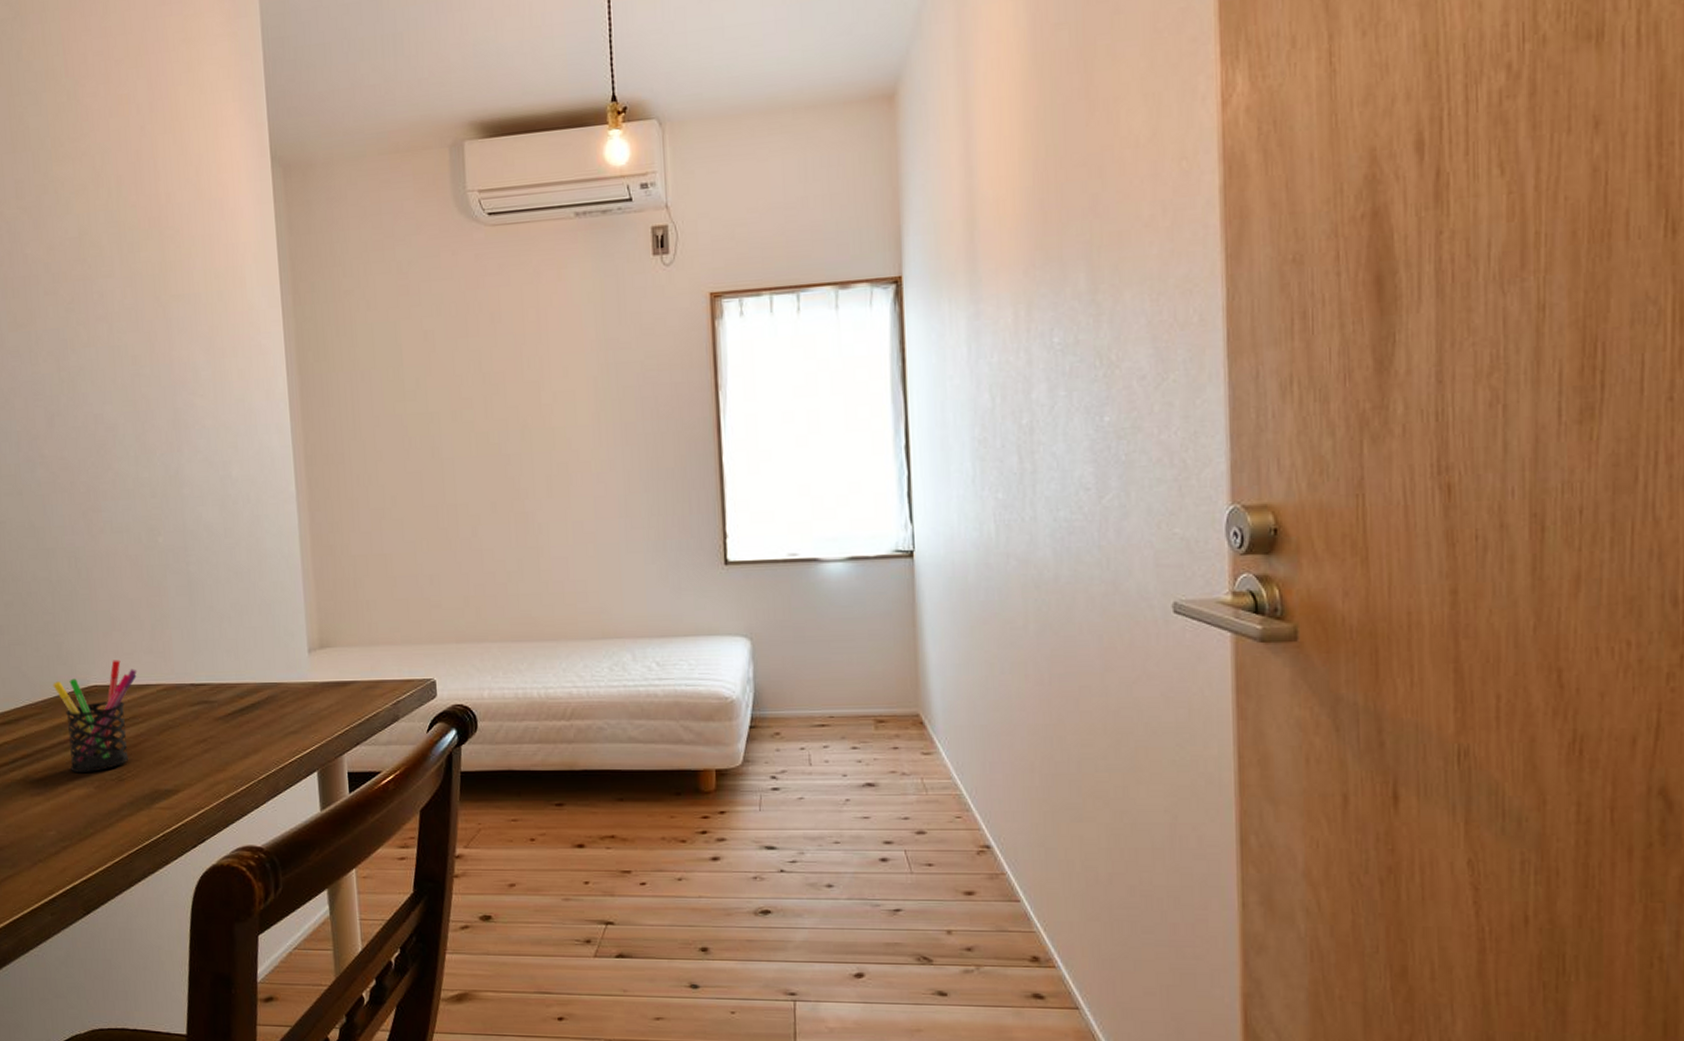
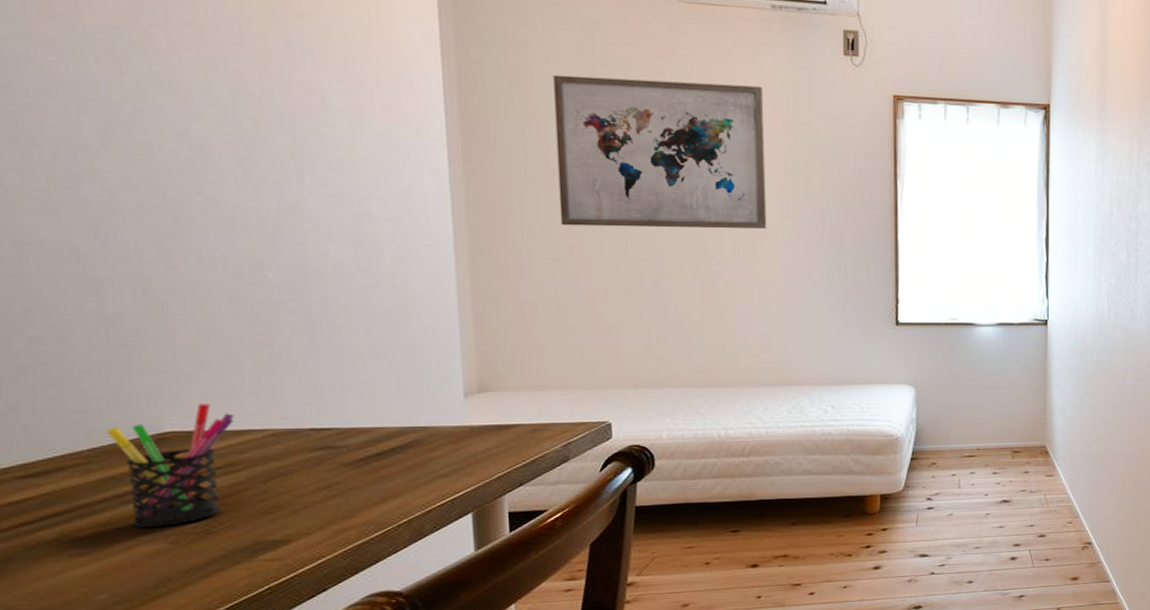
wall art: none [374,304,580,474] -> present [553,75,767,229]

